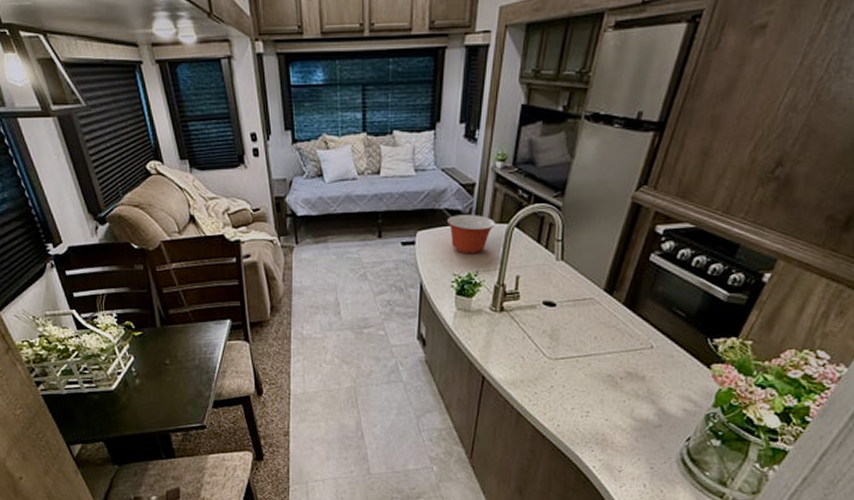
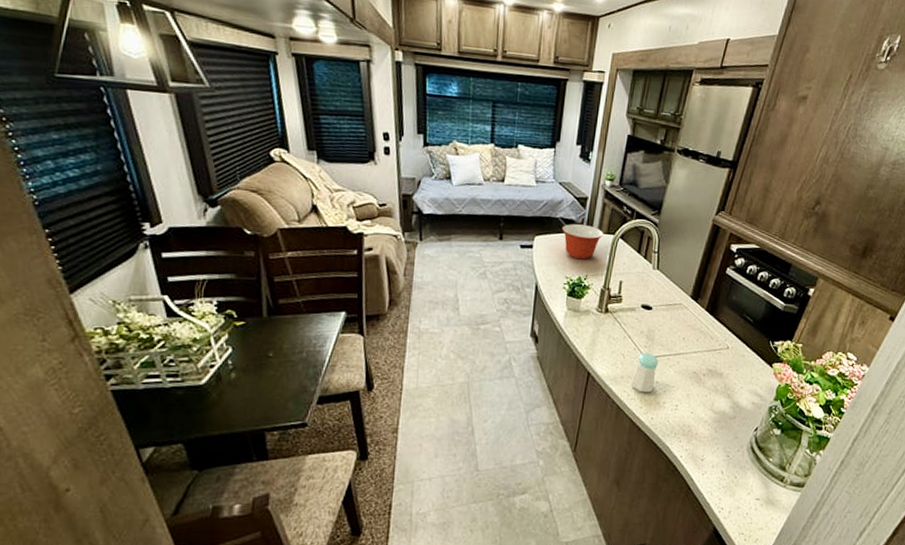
salt shaker: none [533,354,566,398] -> present [631,352,659,393]

